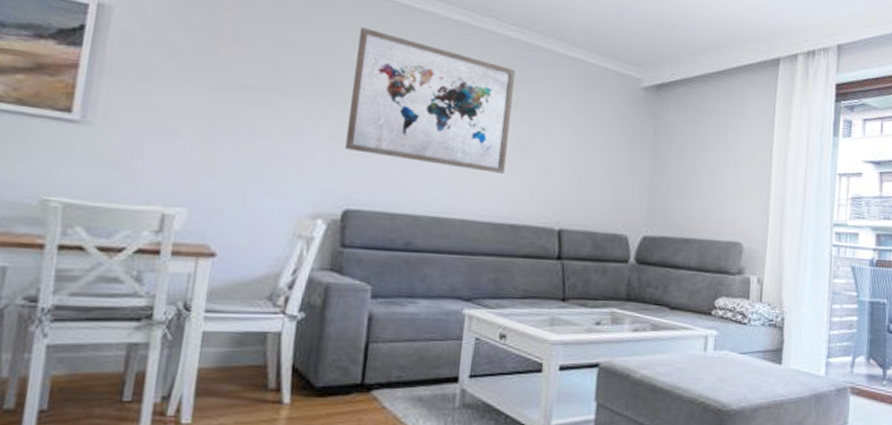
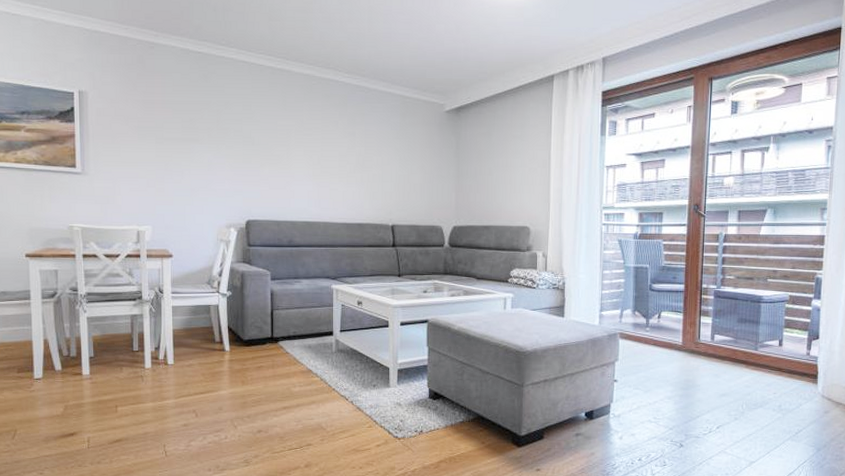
wall art: present [344,28,515,174] -> none [241,88,351,187]

